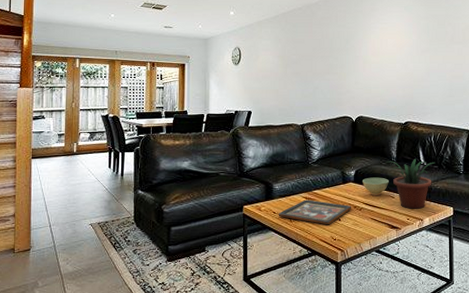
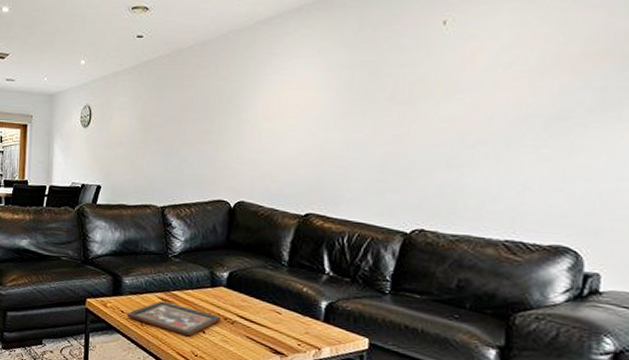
bowl: present [363,177,389,195] -> none [238,283,276,308]
potted plant: present [385,159,435,209] -> none [271,264,347,334]

